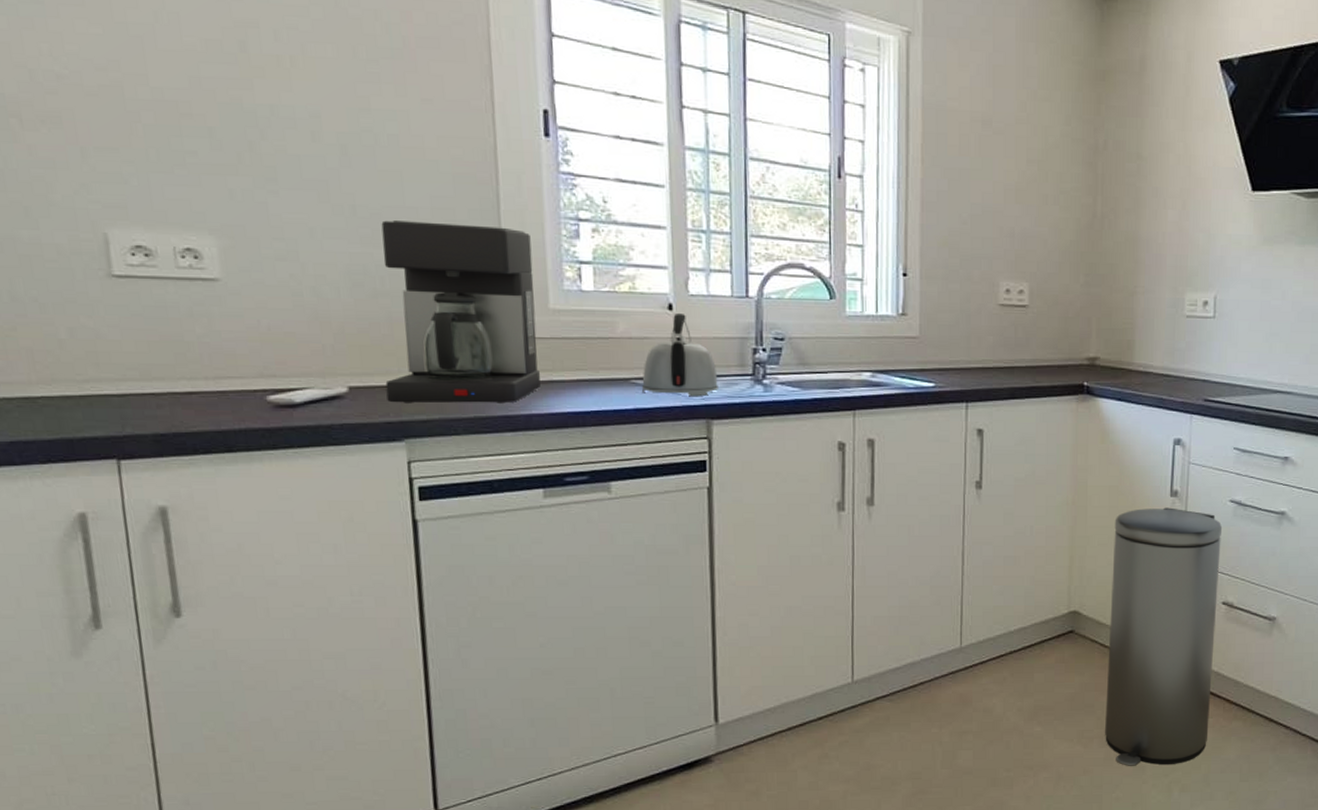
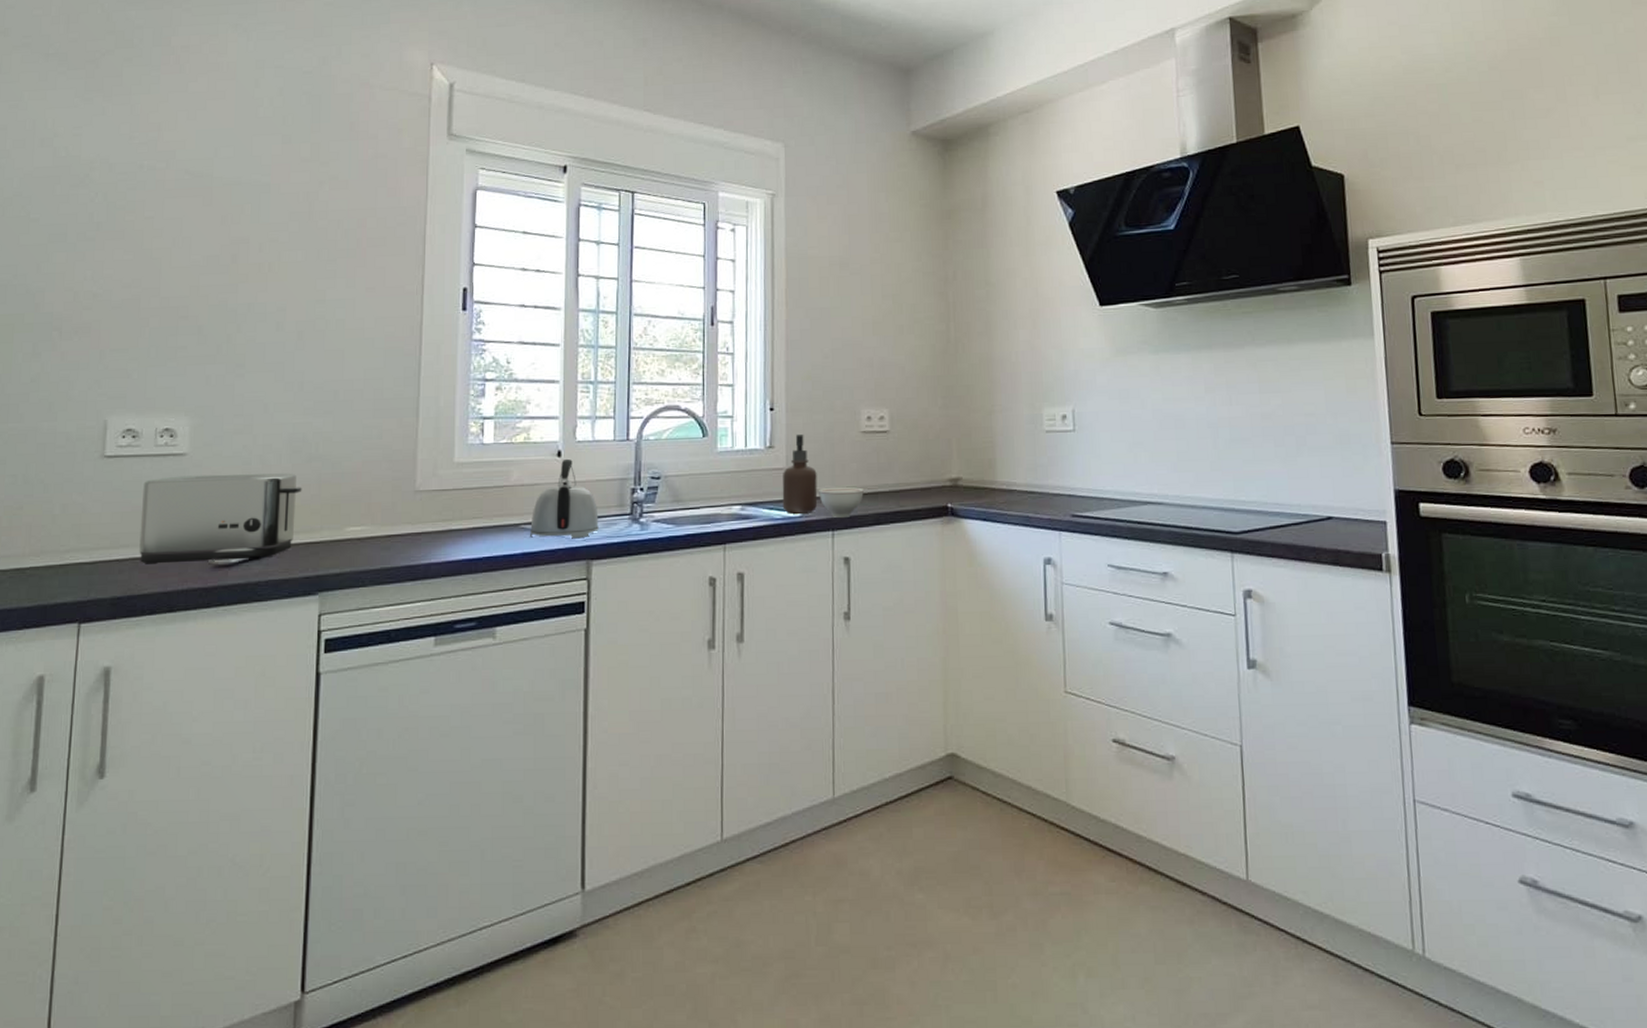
toaster: none [169,304,371,401] -> present [139,473,302,566]
coffee maker: present [381,220,541,404] -> none [308,391,443,559]
soap dispenser: none [915,302,952,384] -> present [782,434,818,514]
bowl: none [952,360,1001,391] -> present [817,487,865,519]
pedal bin: present [1105,507,1223,767] -> none [988,633,1112,945]

